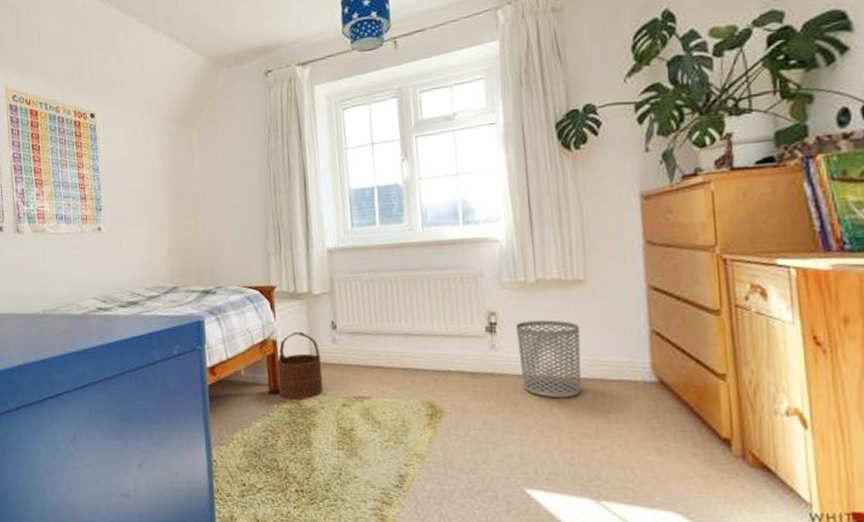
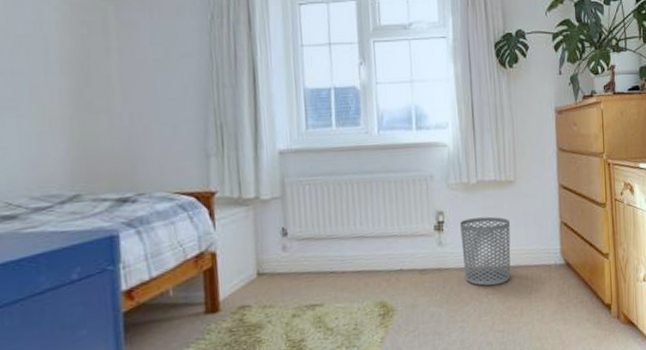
wooden bucket: present [276,331,323,400] -> none [215,240,271,318]

